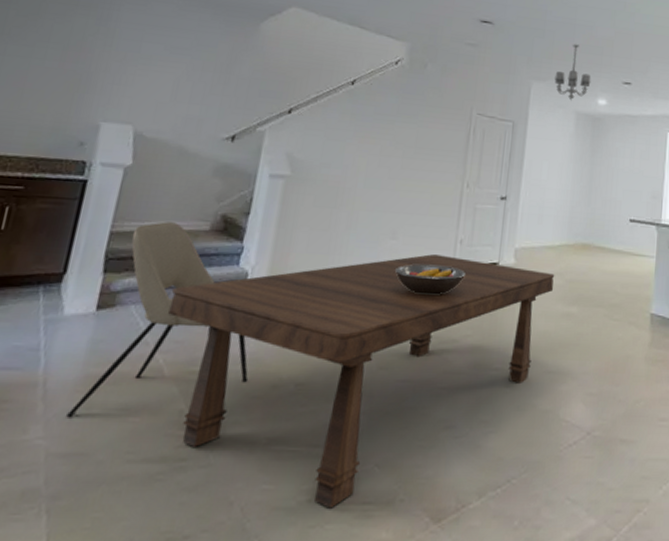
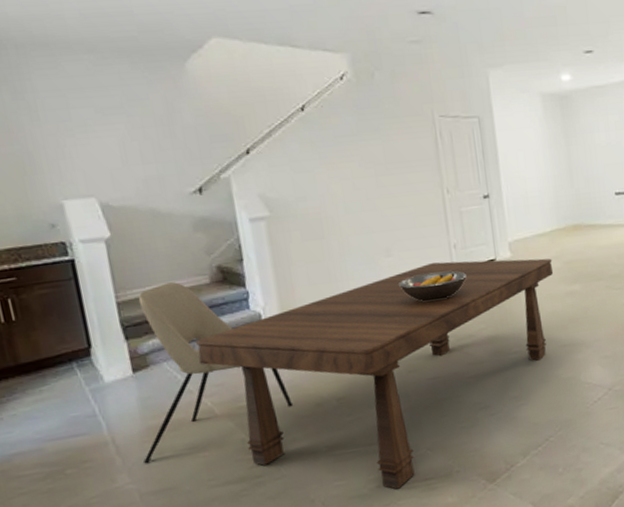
chandelier: present [554,44,591,101] -> none [511,18,550,83]

